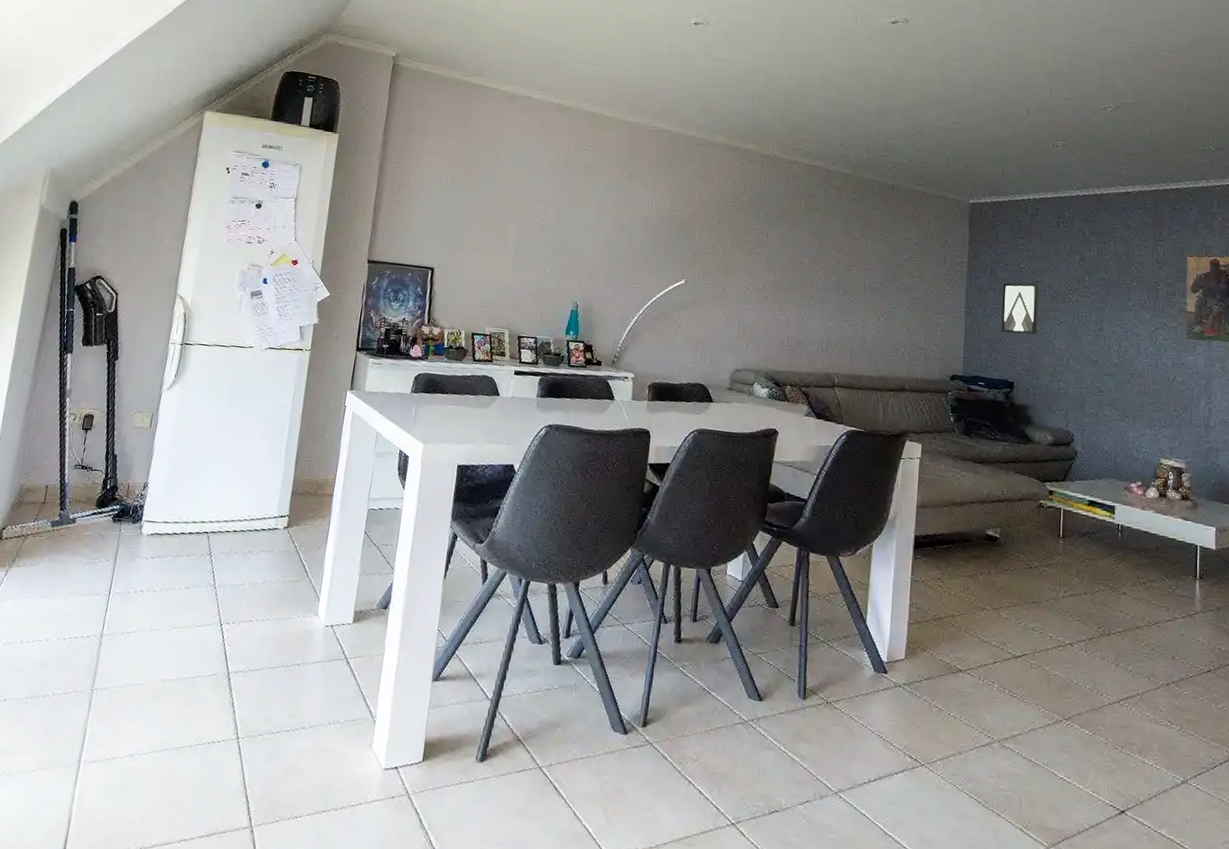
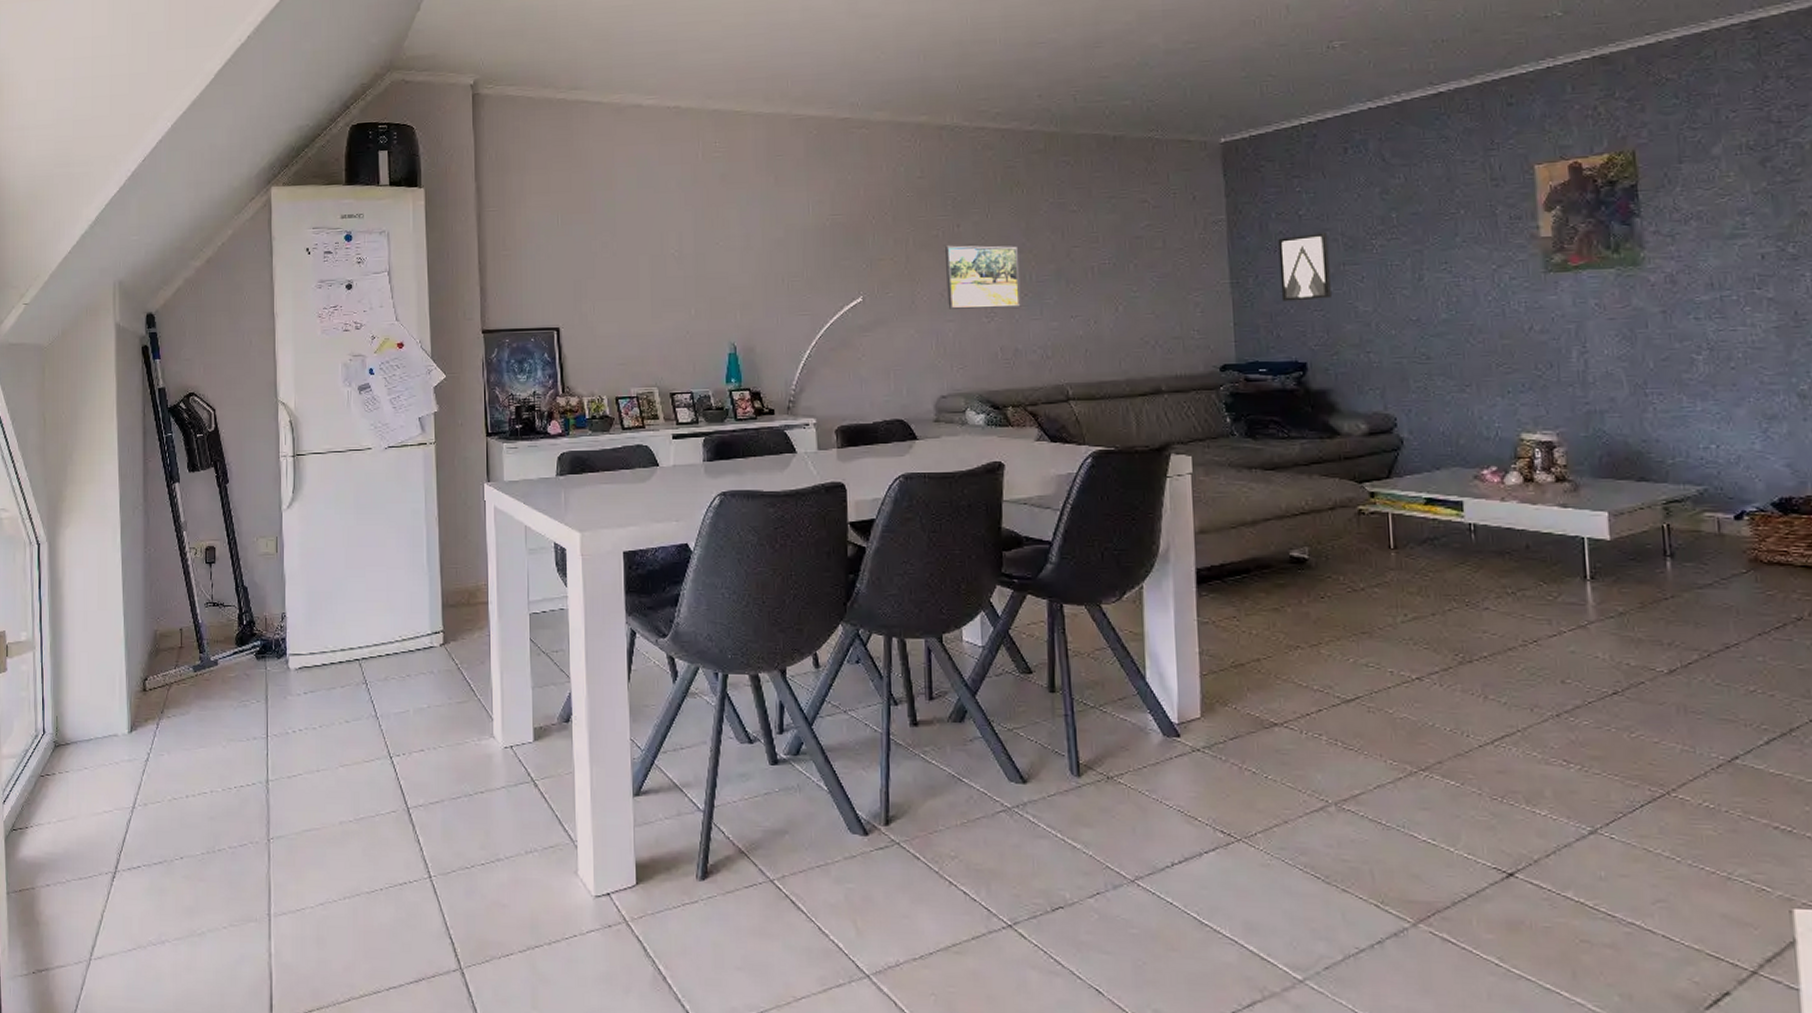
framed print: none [751,249,811,307] -> present [945,245,1021,309]

